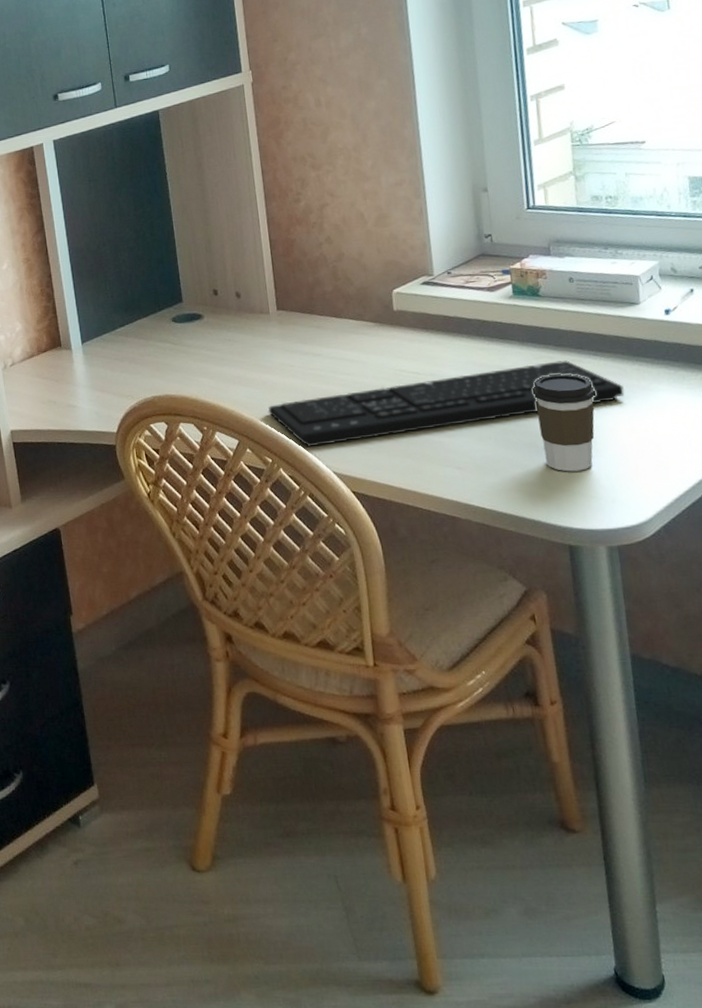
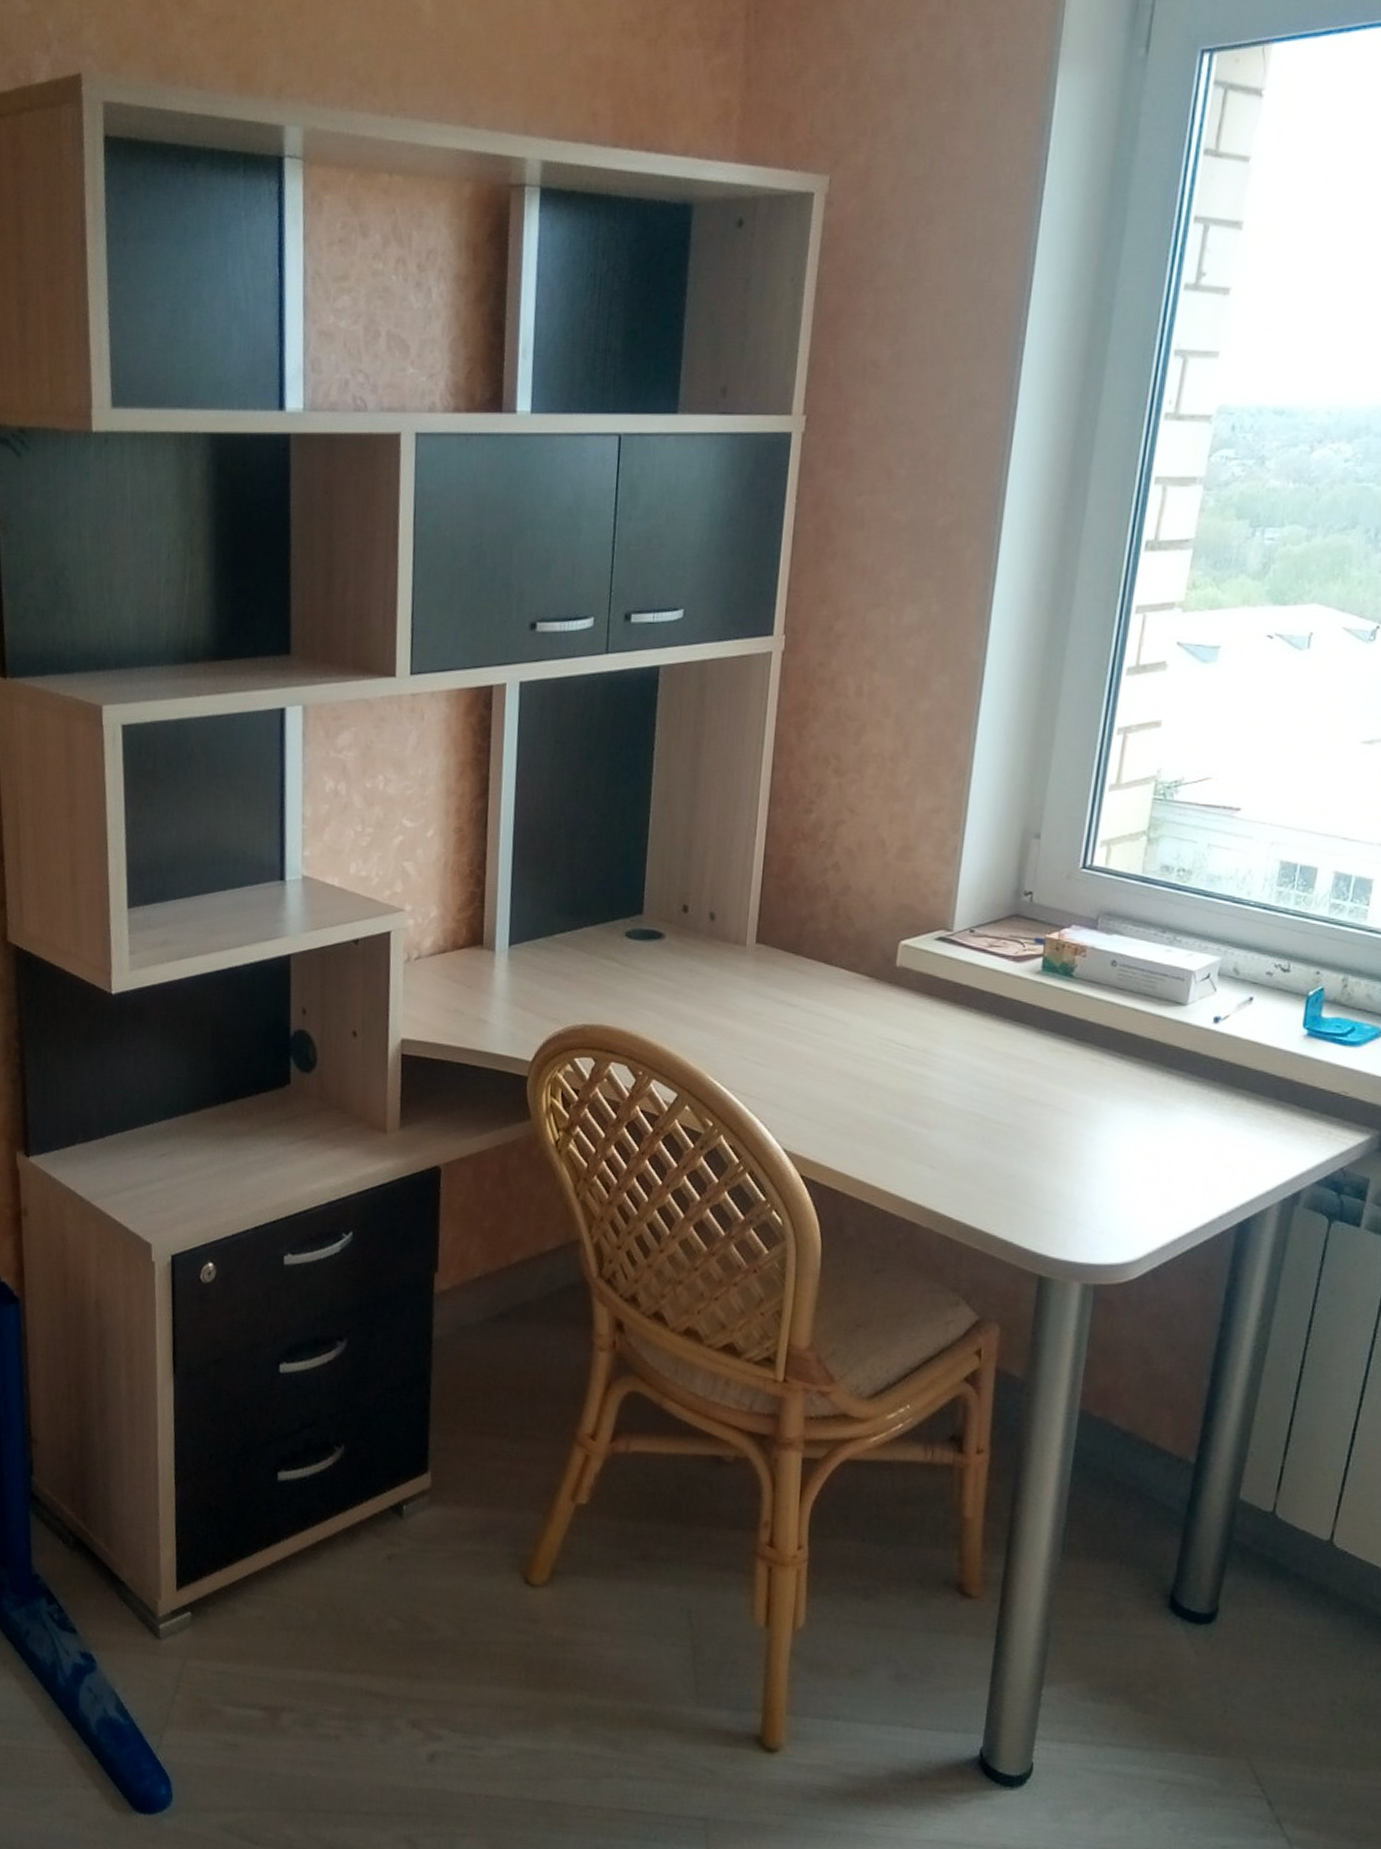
keyboard: present [268,360,625,446] -> none [720,1056,1145,1117]
coffee cup: present [533,374,596,472] -> none [1034,1073,1111,1192]

